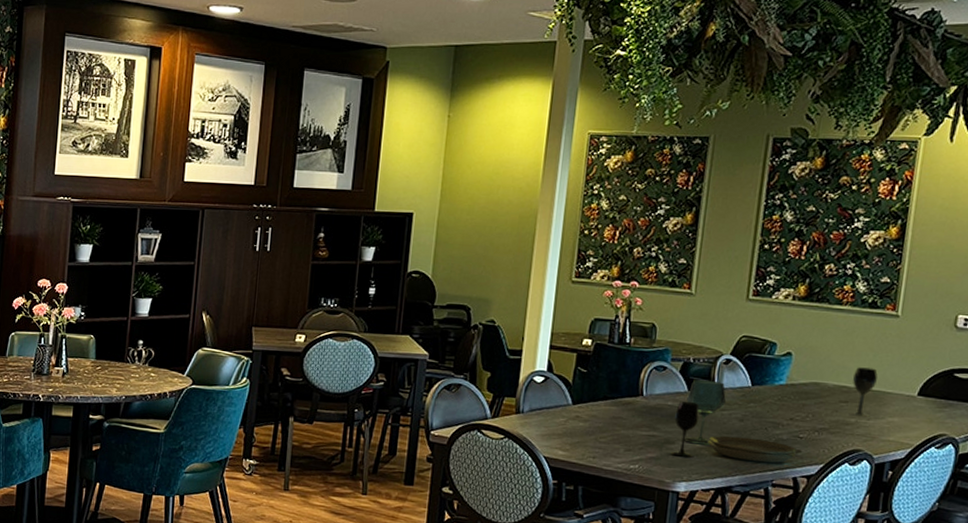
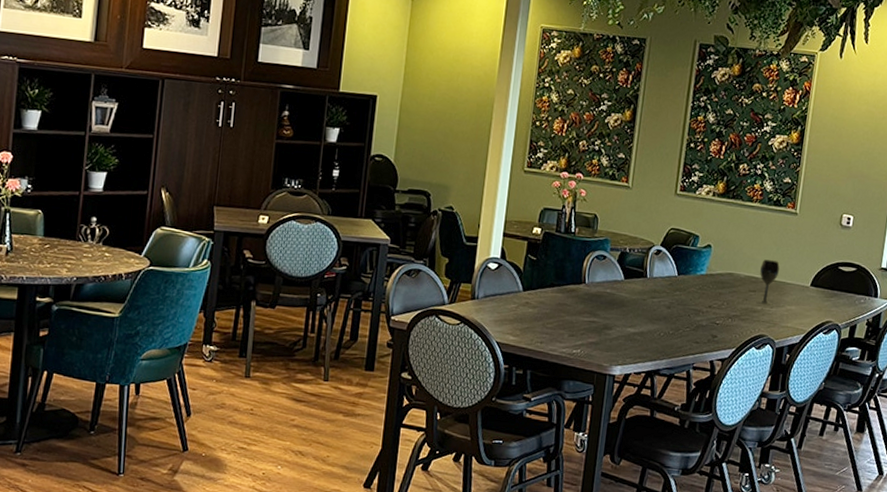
wine glass: present [670,400,700,458] -> none [608,288,634,342]
wine glass: present [684,379,727,445] -> none [620,268,657,331]
plate: present [707,435,796,463] -> none [640,321,713,348]

